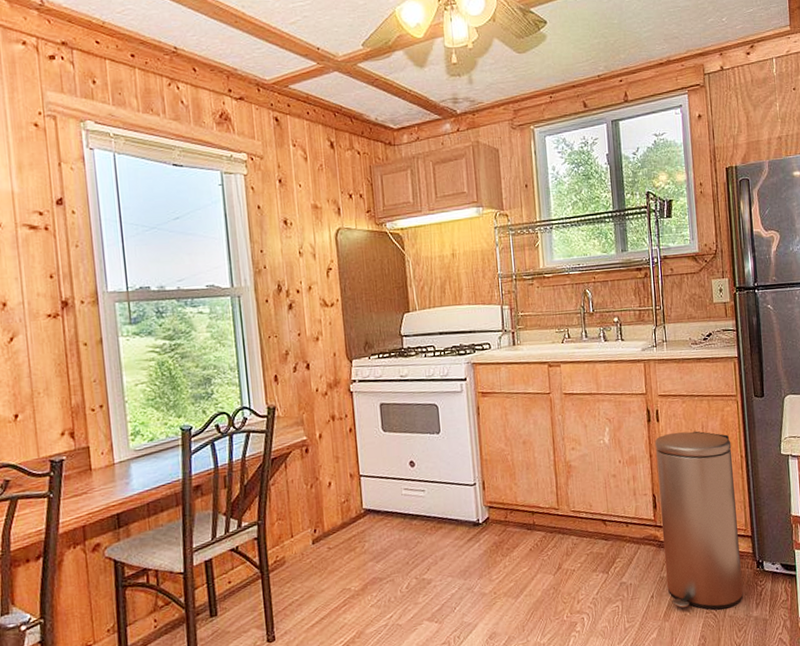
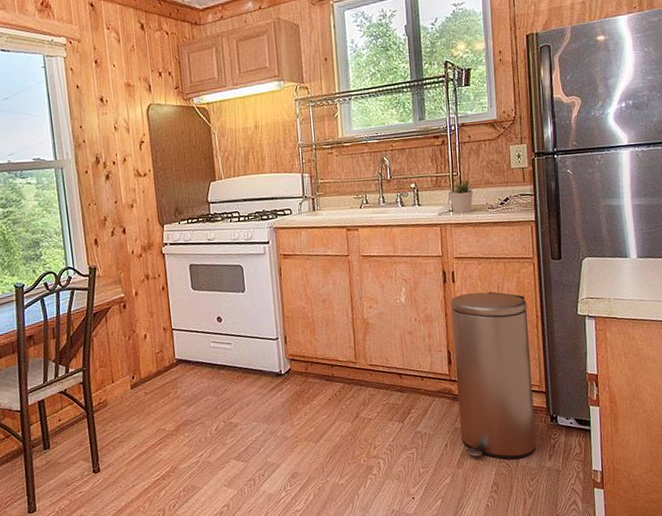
potted plant: none [651,311,677,350] -> present [448,177,473,214]

